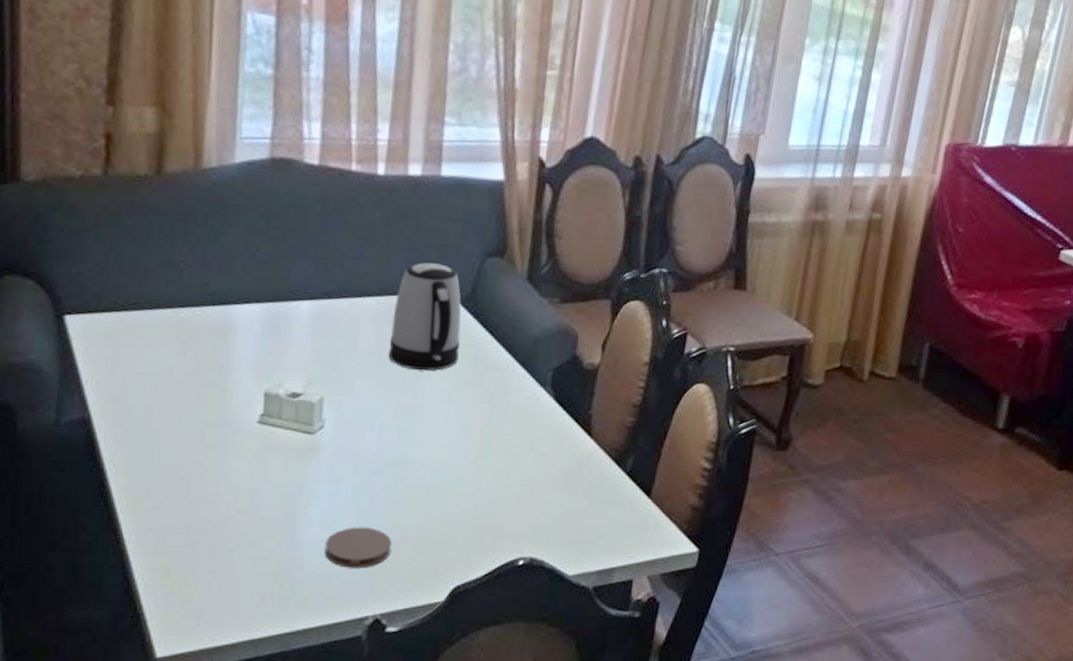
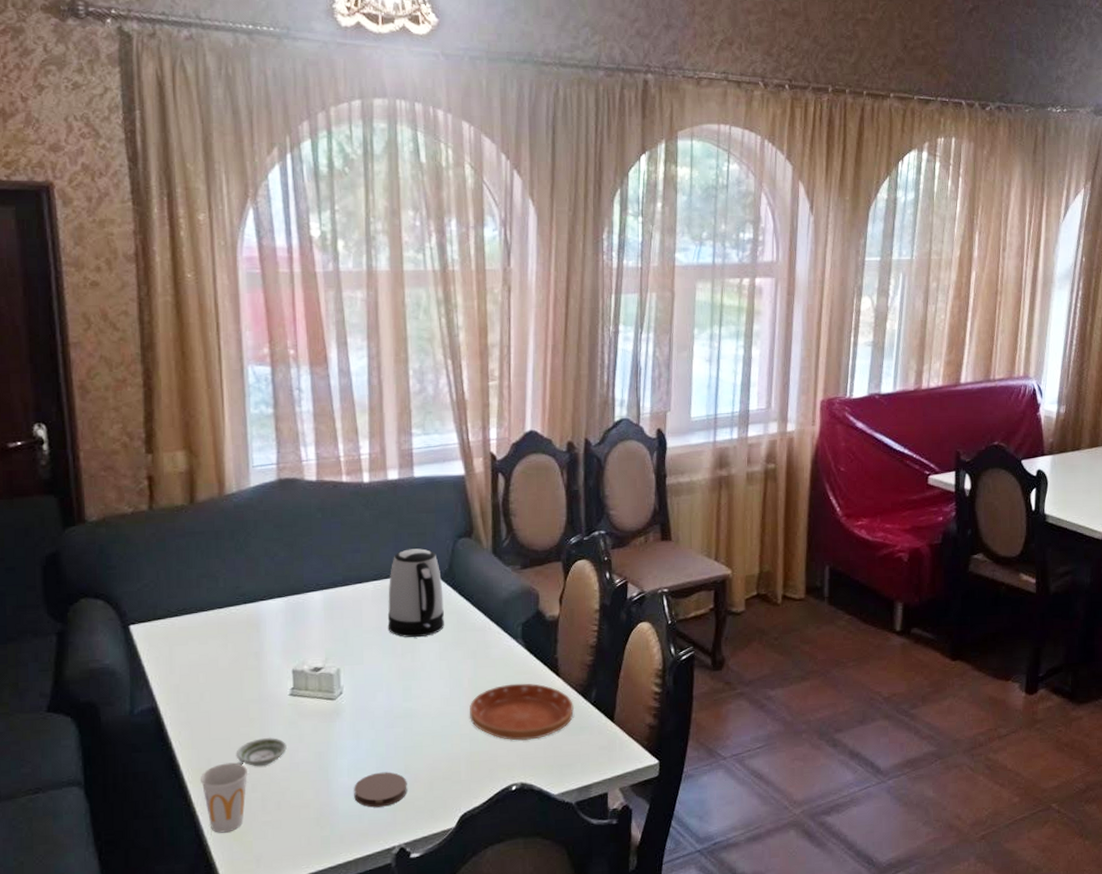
cup: none [136,495,197,579] -> present [201,762,248,833]
saucer: none [183,470,248,505] -> present [236,737,287,767]
saucer: none [477,439,604,509] -> present [470,683,574,741]

